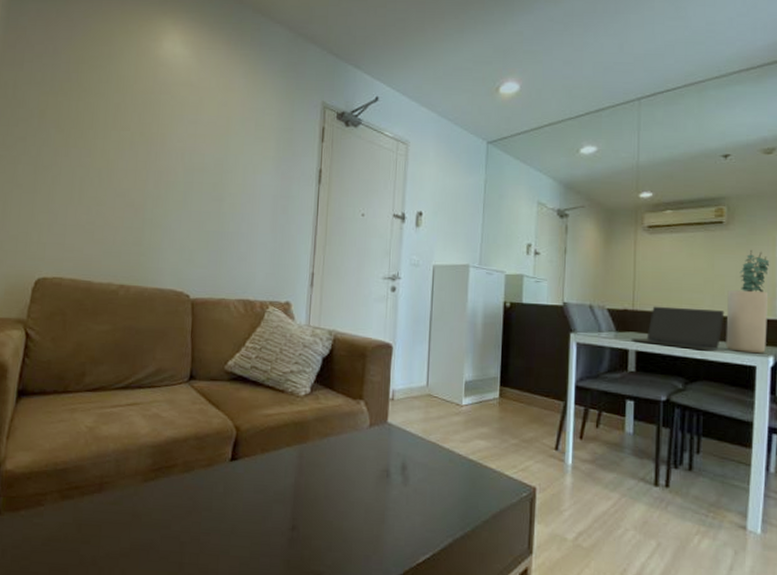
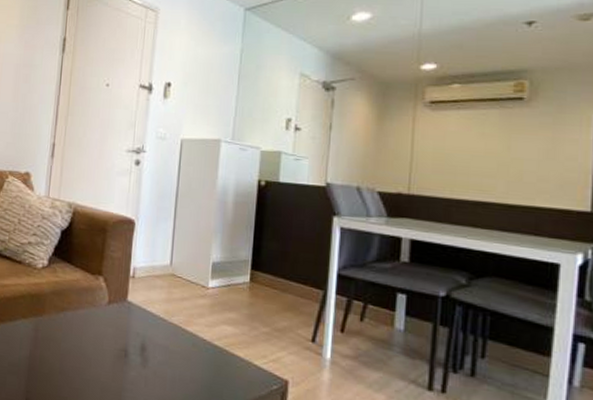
laptop: present [631,306,725,351] -> none [405,190,522,244]
vase: present [726,249,770,354] -> none [522,130,583,251]

